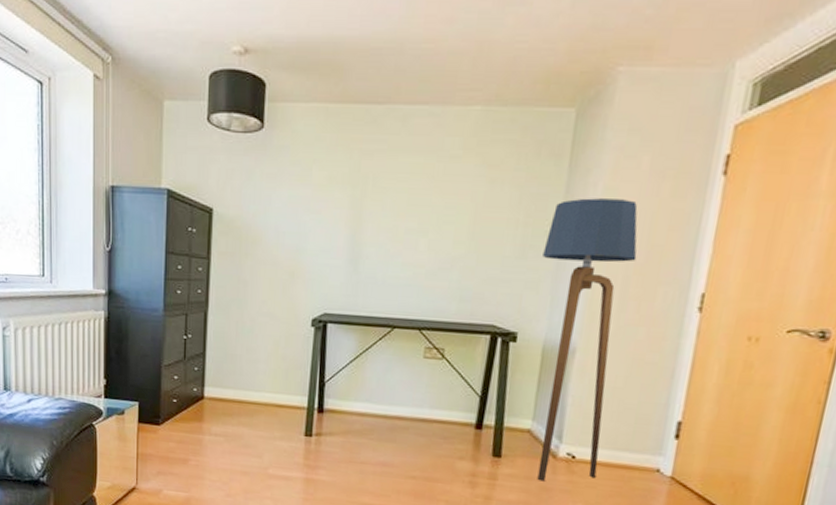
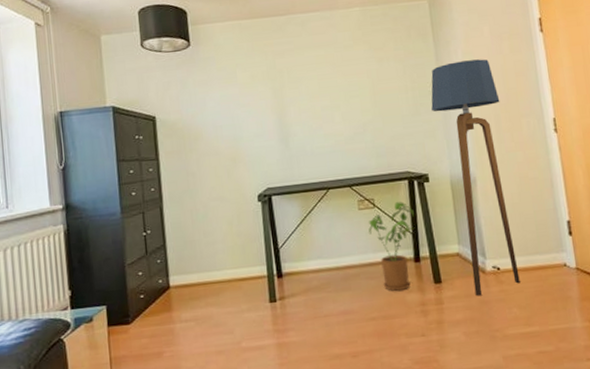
house plant: none [430,358,489,456] -> present [368,201,415,292]

